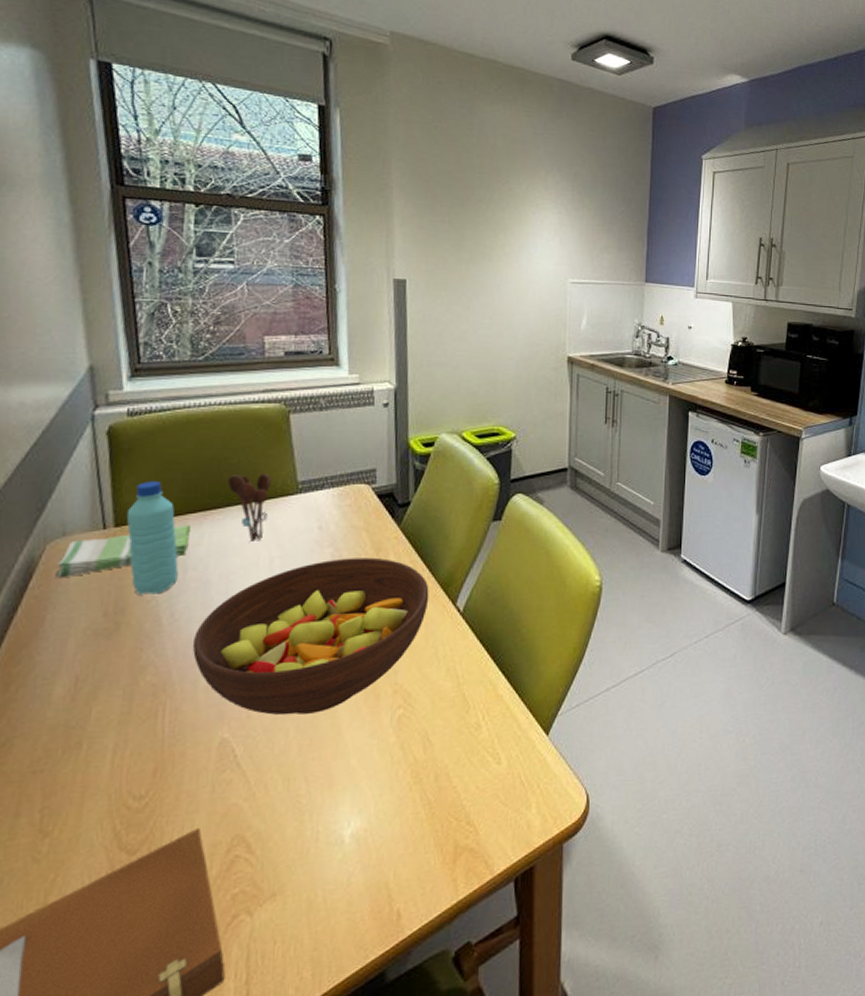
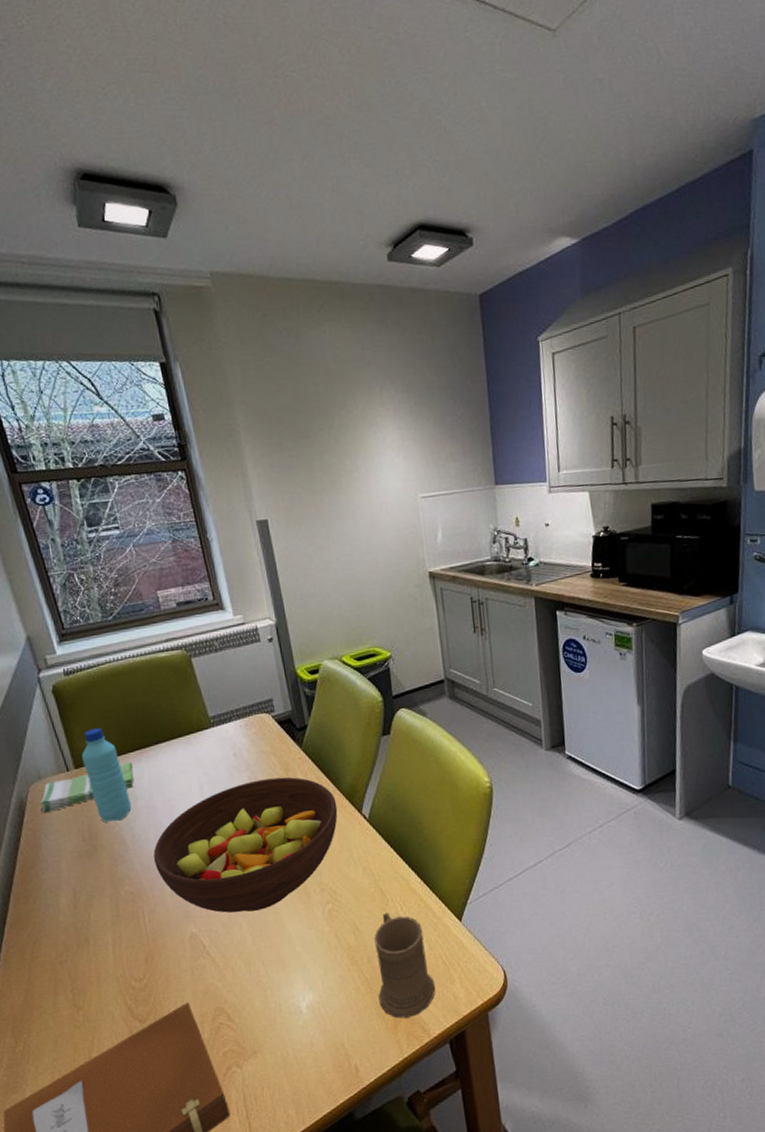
utensil holder: present [227,473,273,541] -> none [153,712,192,772]
mug: none [440,721,508,851] -> present [374,912,436,1018]

